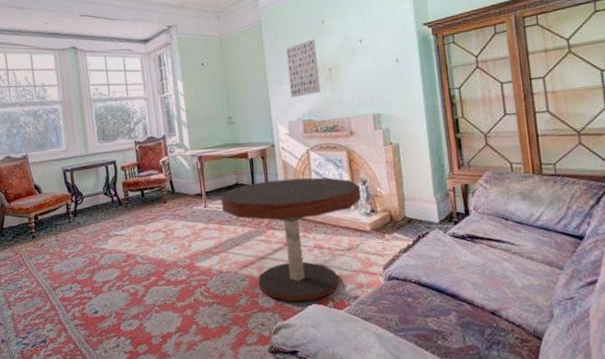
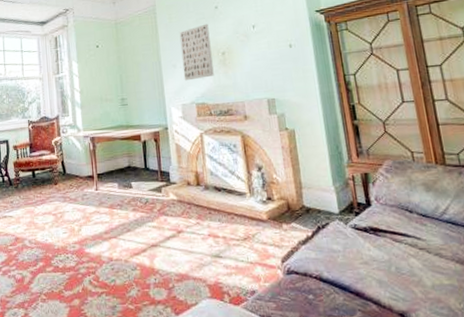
coffee table: present [221,177,362,302] -> none [113,162,258,295]

